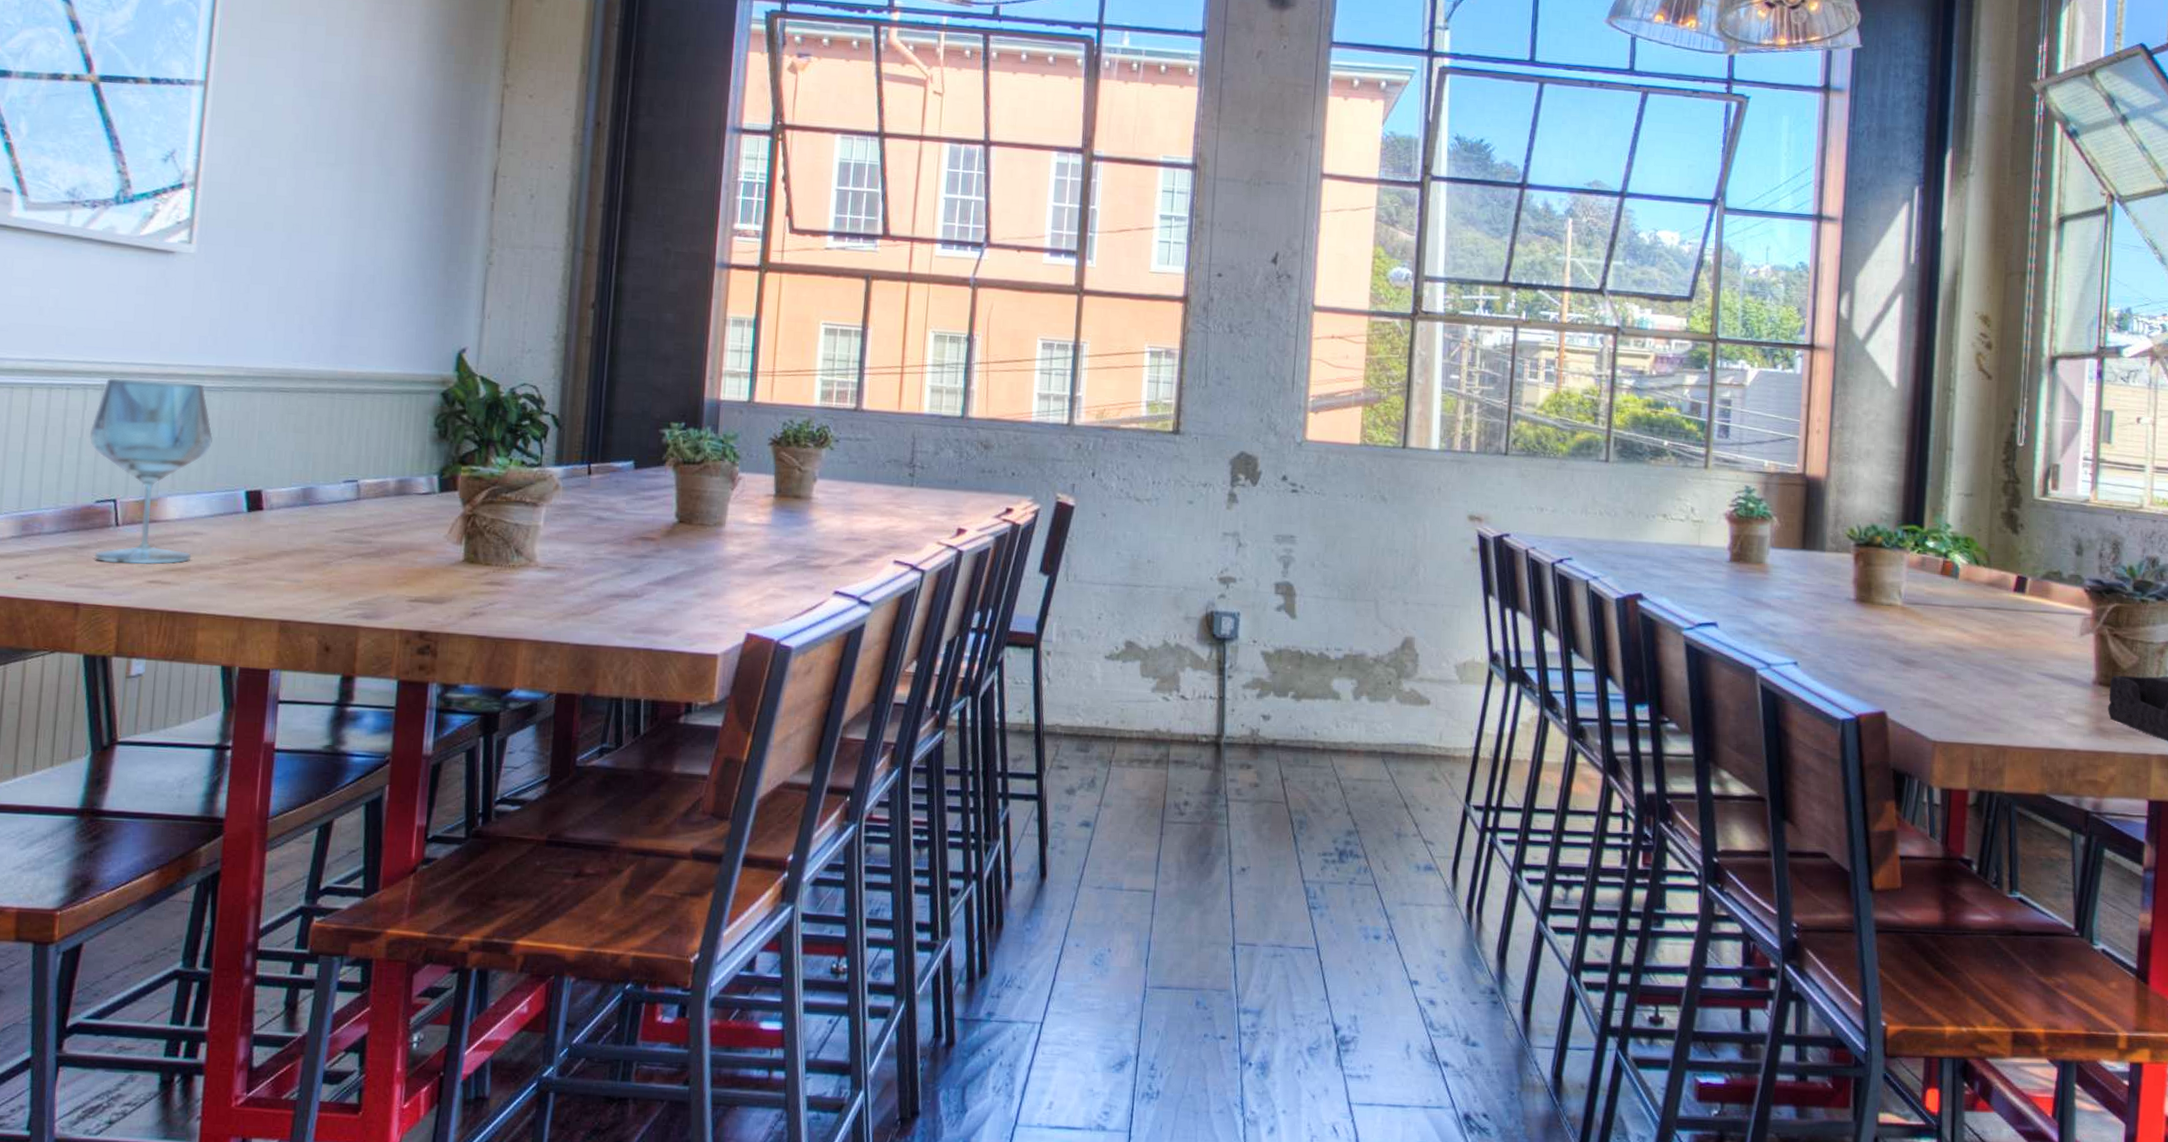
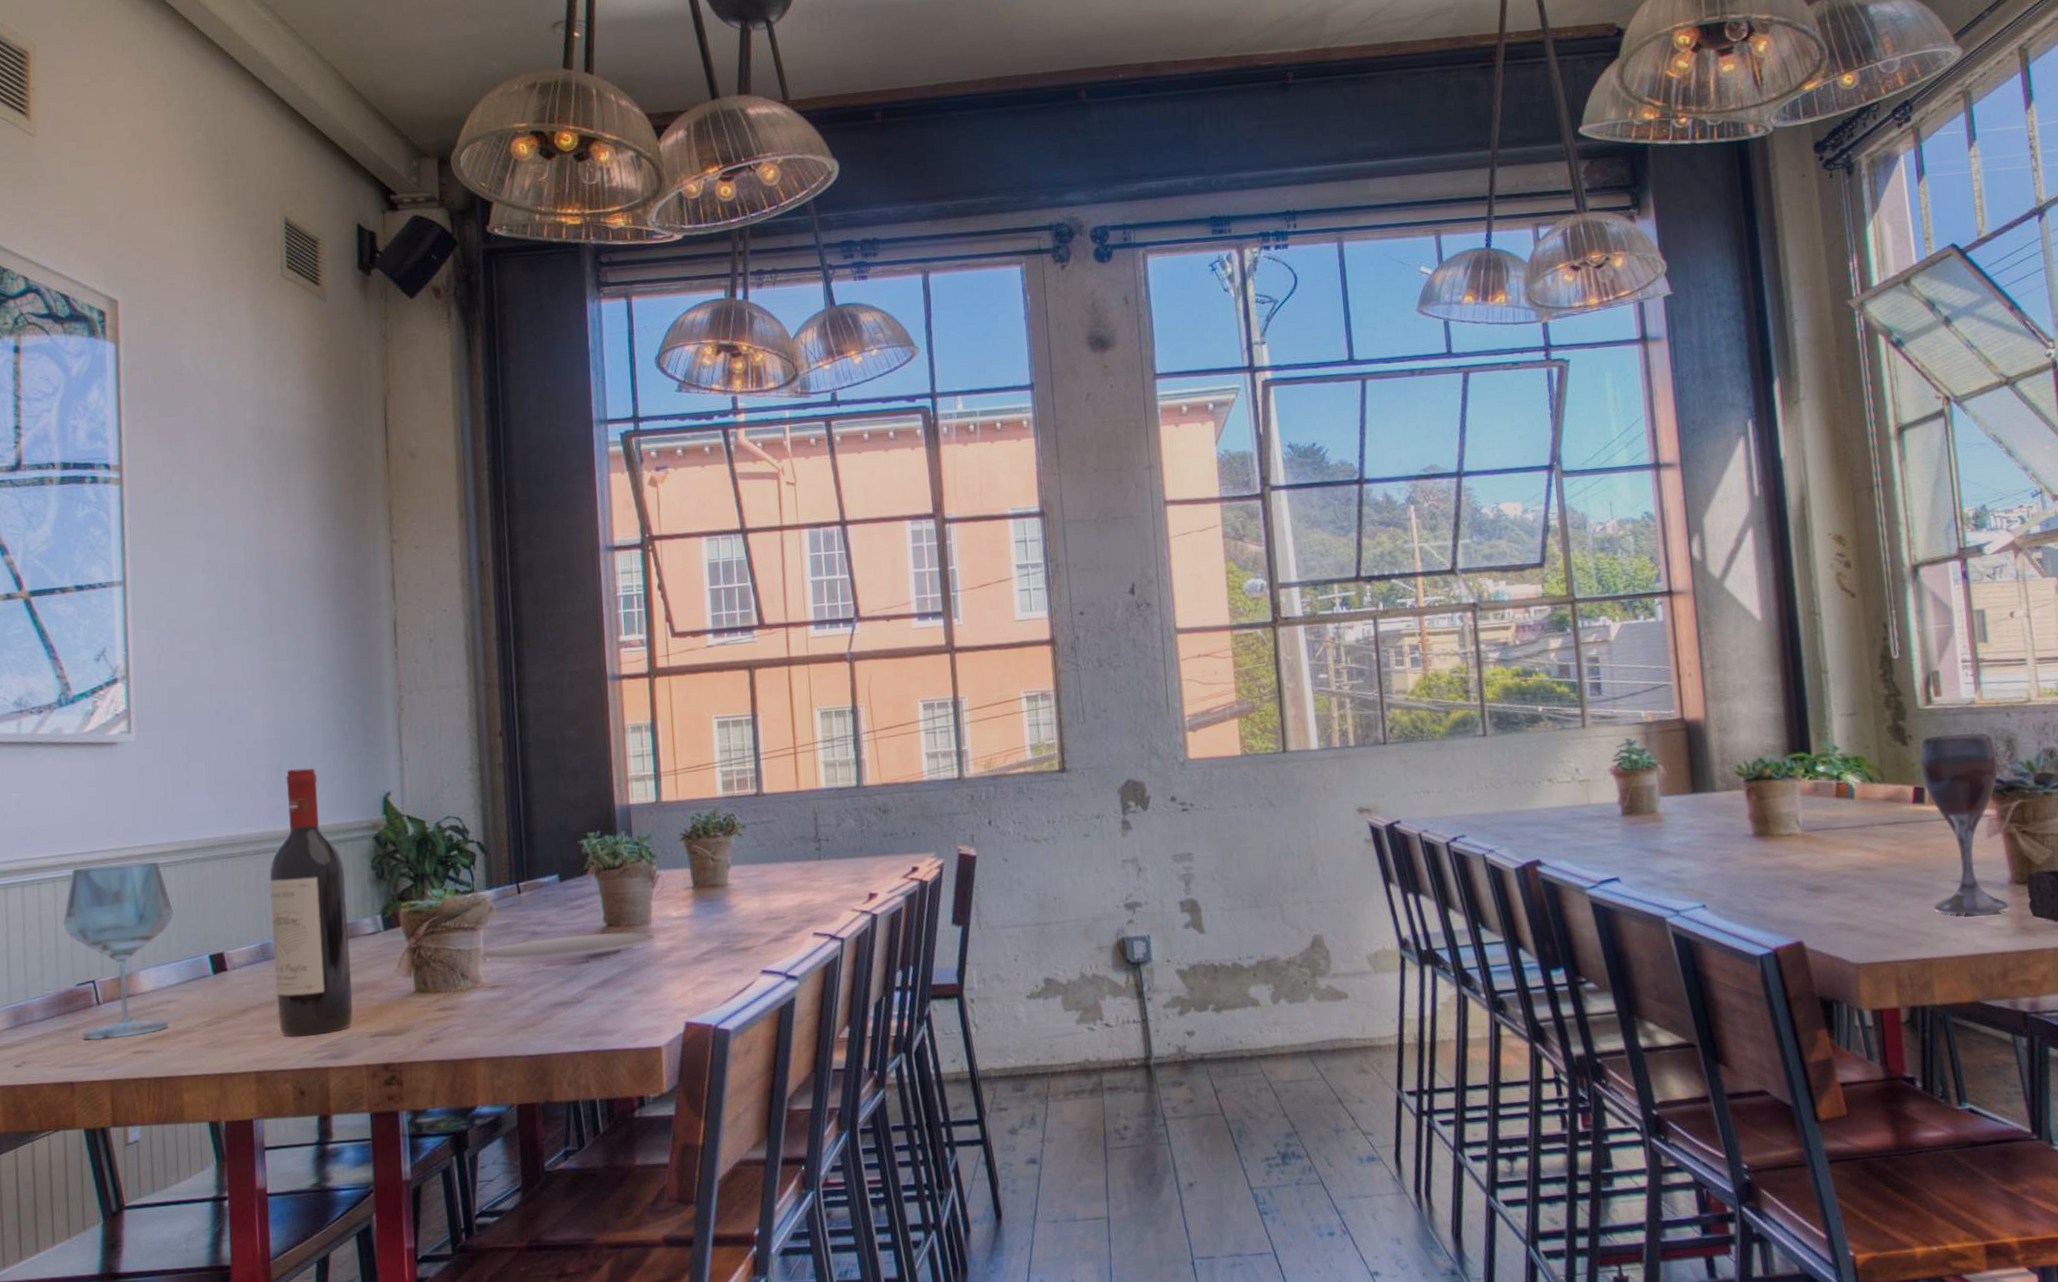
wine bottle: none [311,308,406,592] -> present [269,768,353,1038]
plate: none [538,525,728,556] -> present [479,932,655,965]
cup: none [2017,528,2102,710] -> present [1919,733,2010,915]

